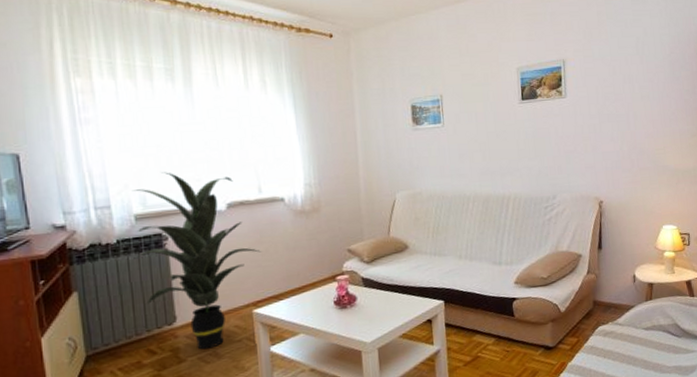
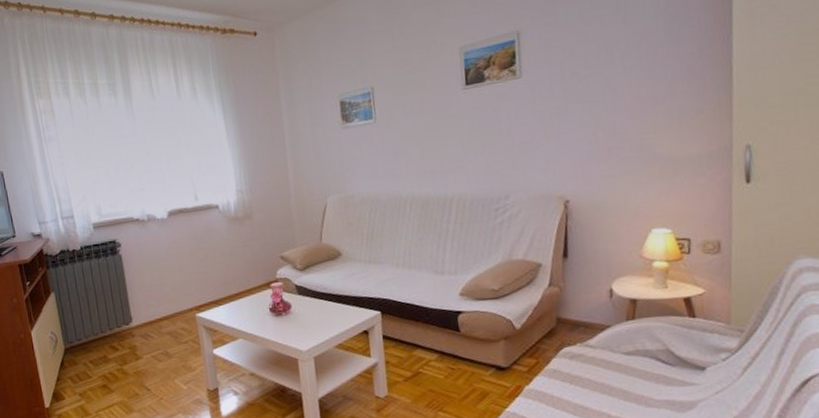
indoor plant: present [133,172,261,350] -> none [90,183,200,349]

